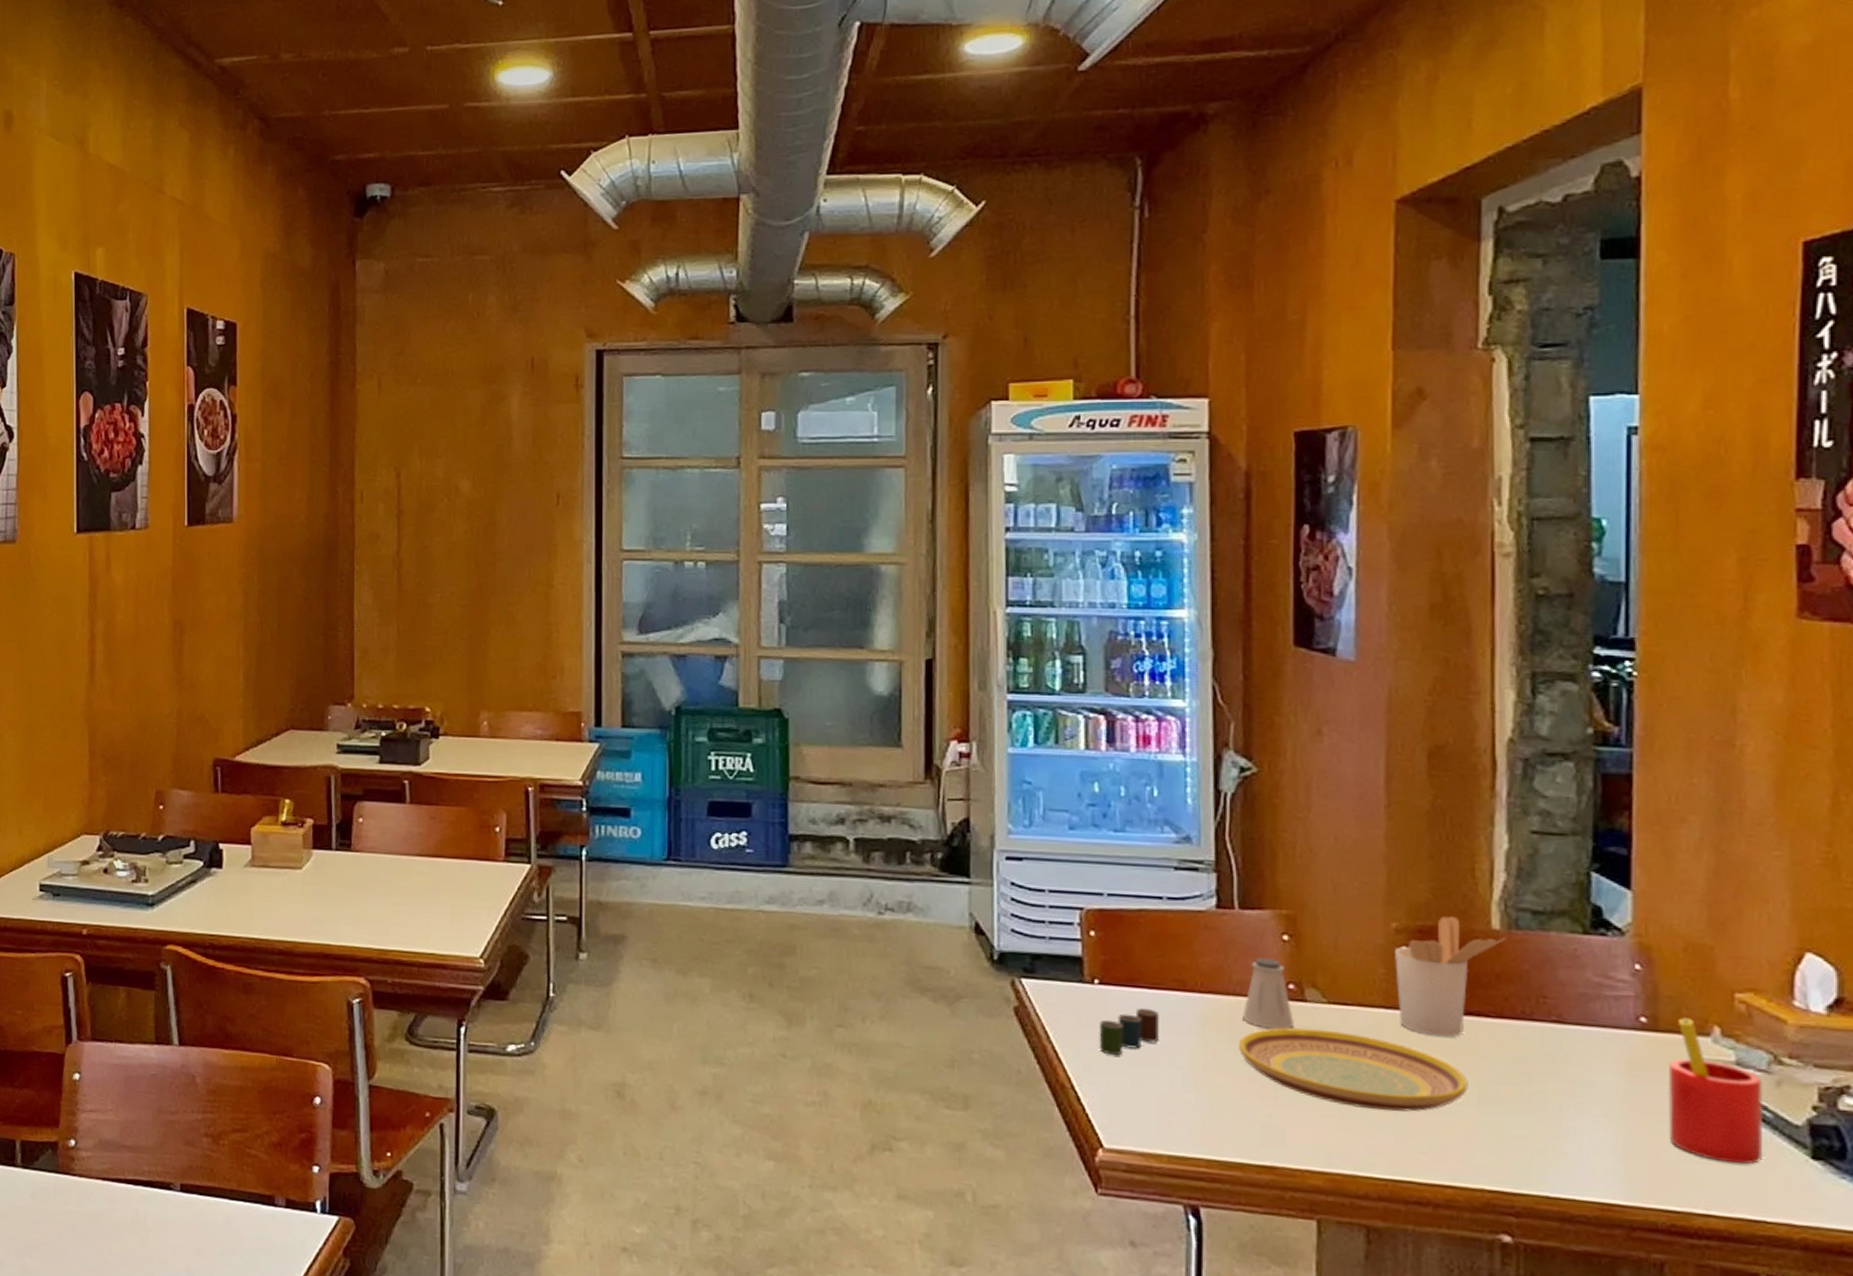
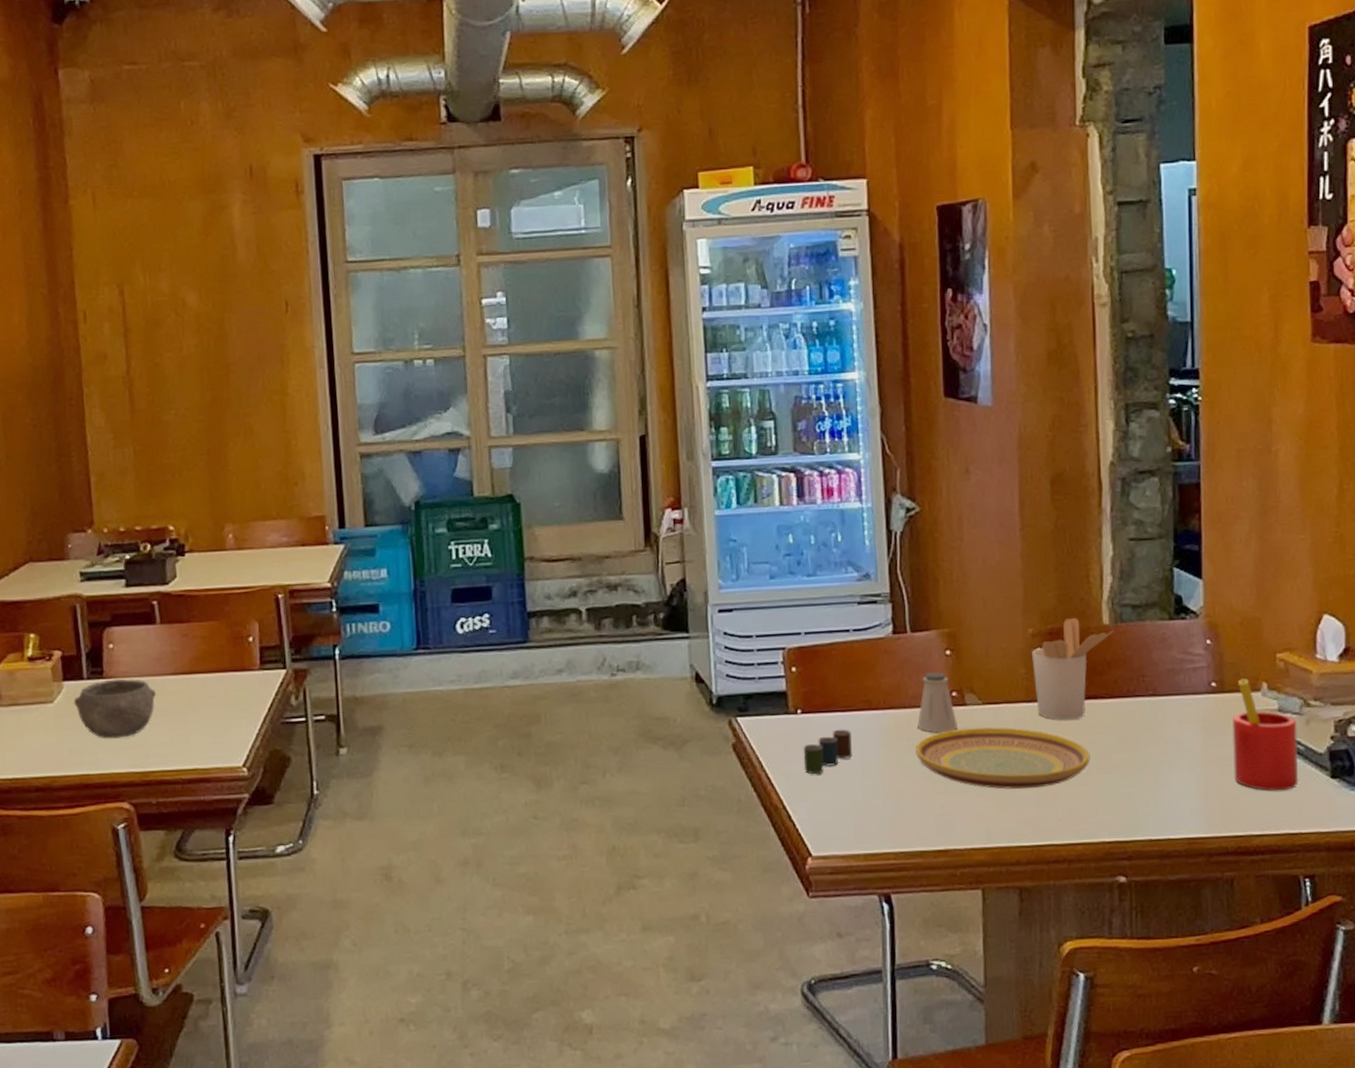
bowl: none [321,853,400,913] -> present [73,678,156,739]

